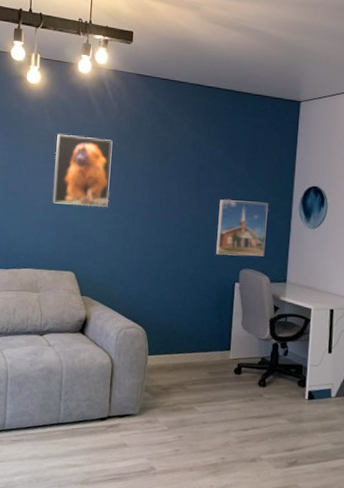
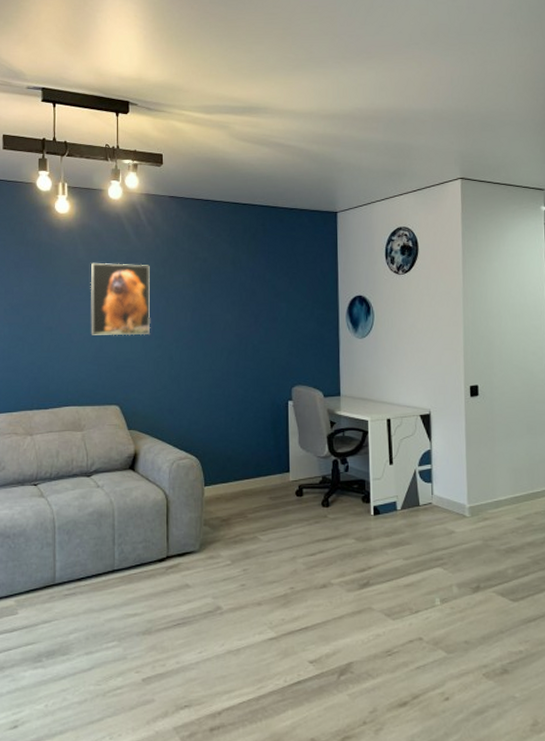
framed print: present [216,199,269,256] -> none [264,315,316,373]

